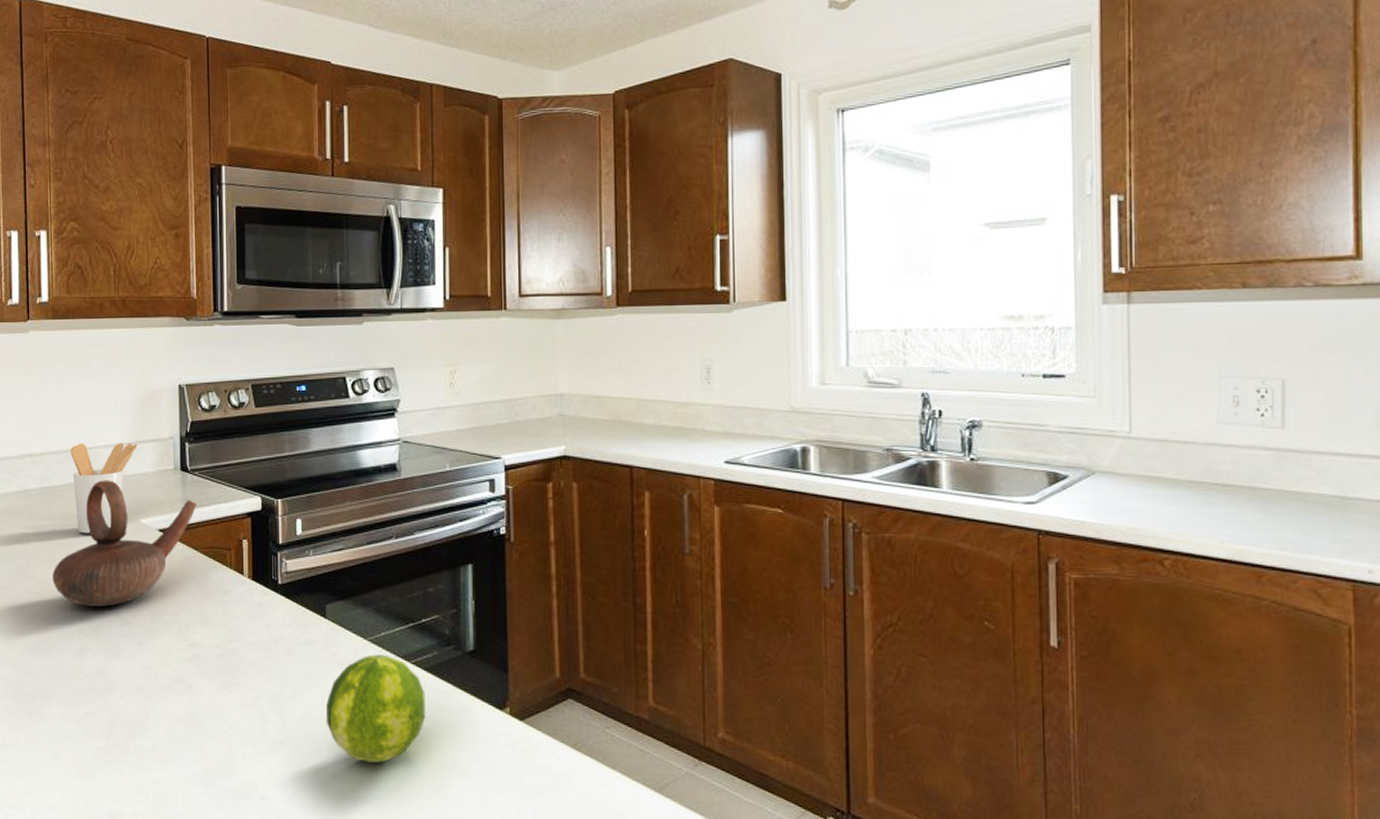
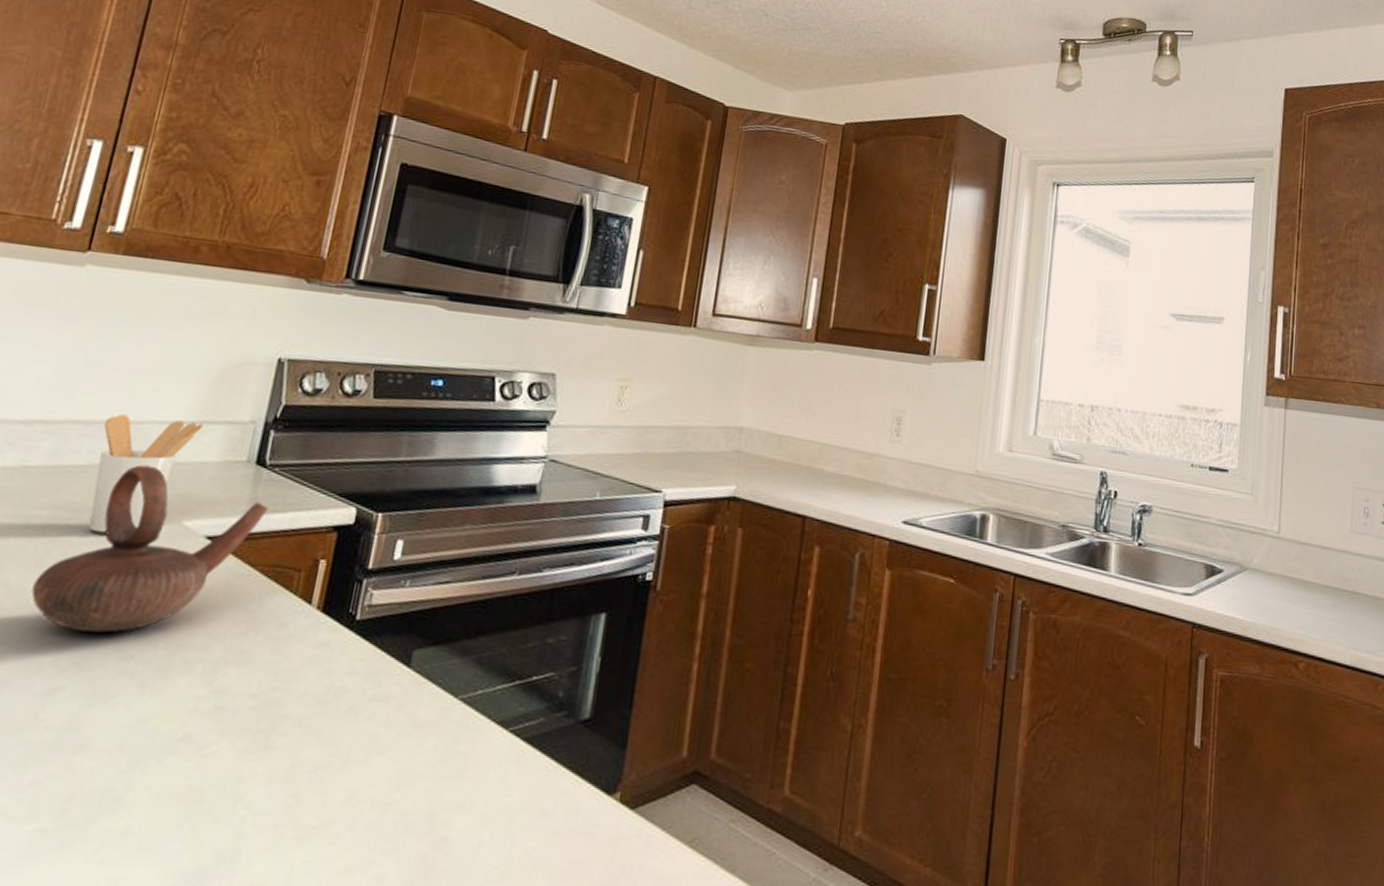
fruit: present [326,654,426,763] -> none [382,717,520,860]

